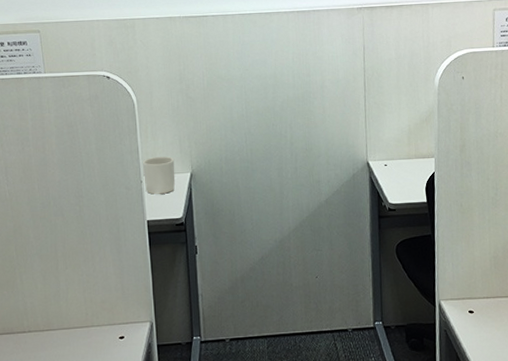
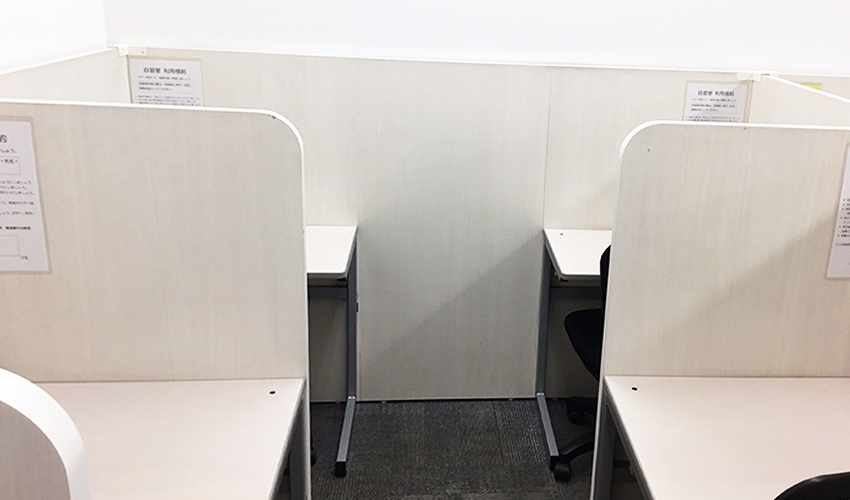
mug: present [143,156,176,195] -> none [306,206,340,246]

